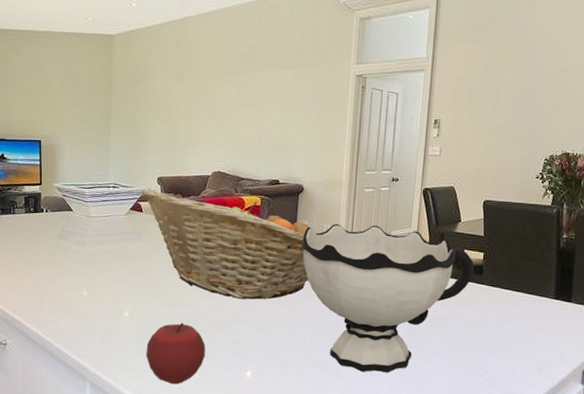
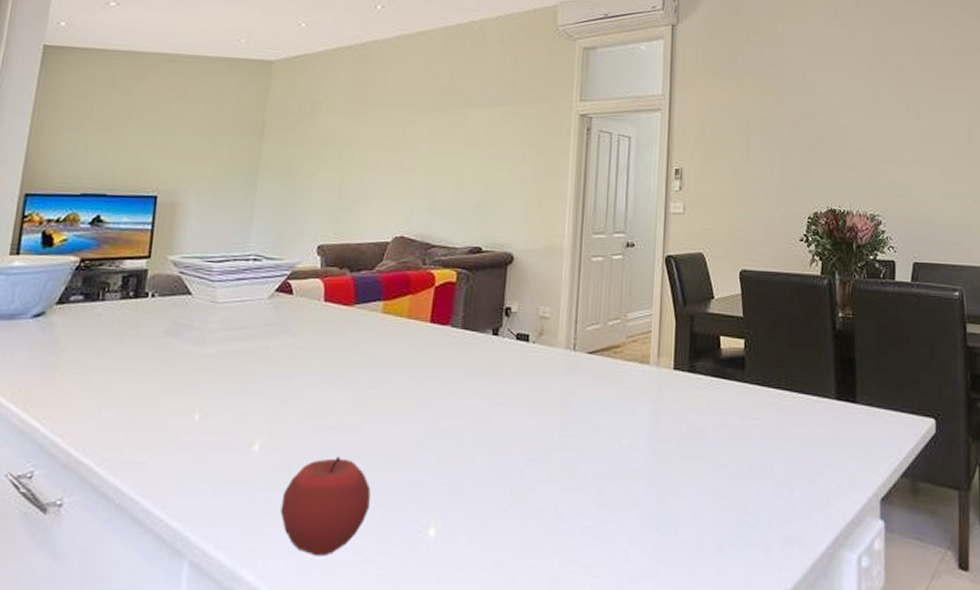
fruit basket: present [141,188,310,300] -> none [293,261,522,418]
bowl: present [301,223,475,373] -> none [509,304,734,519]

